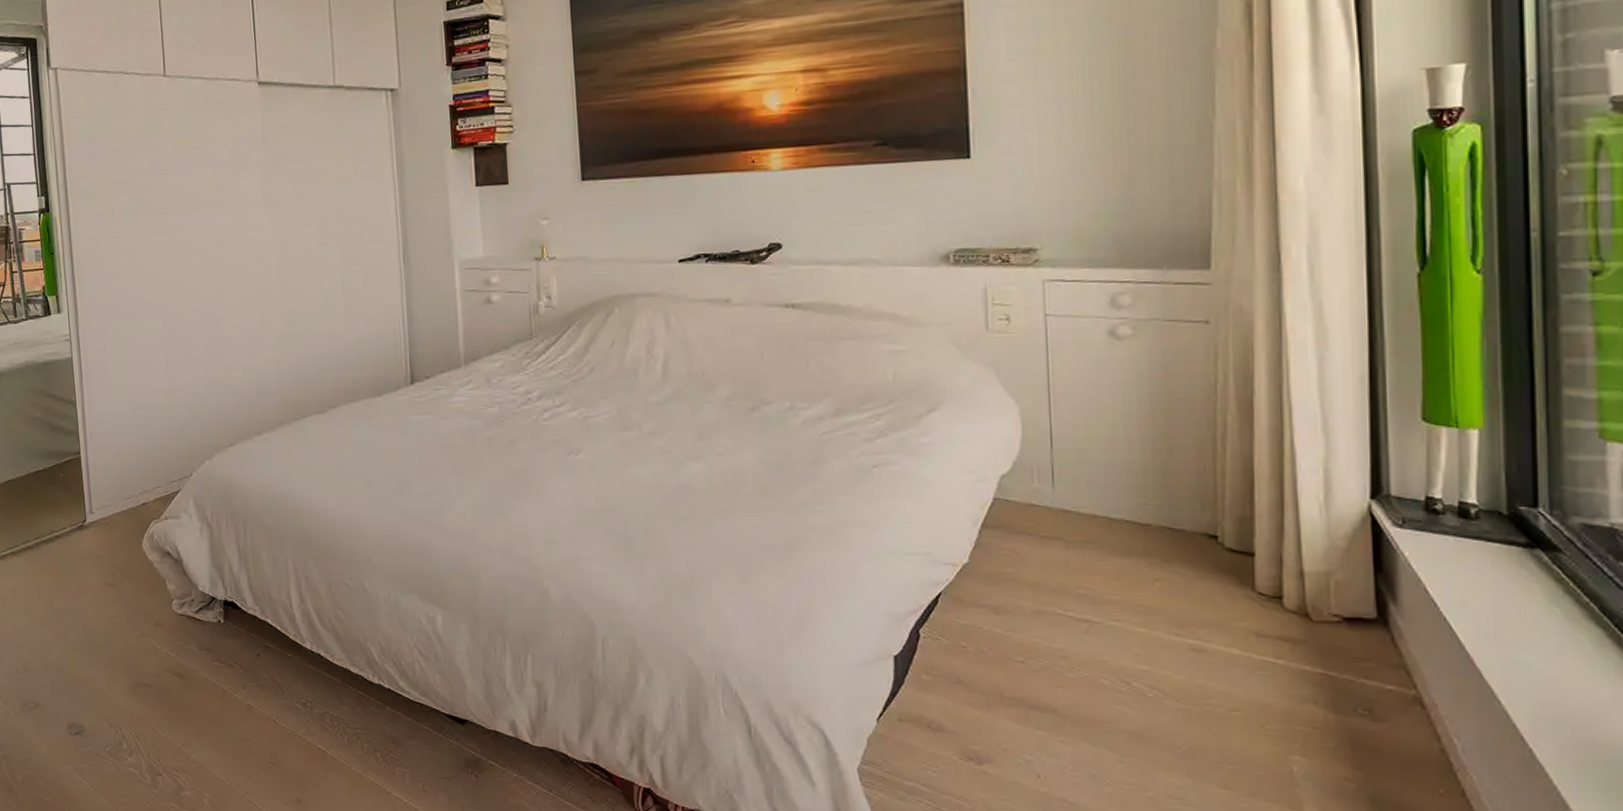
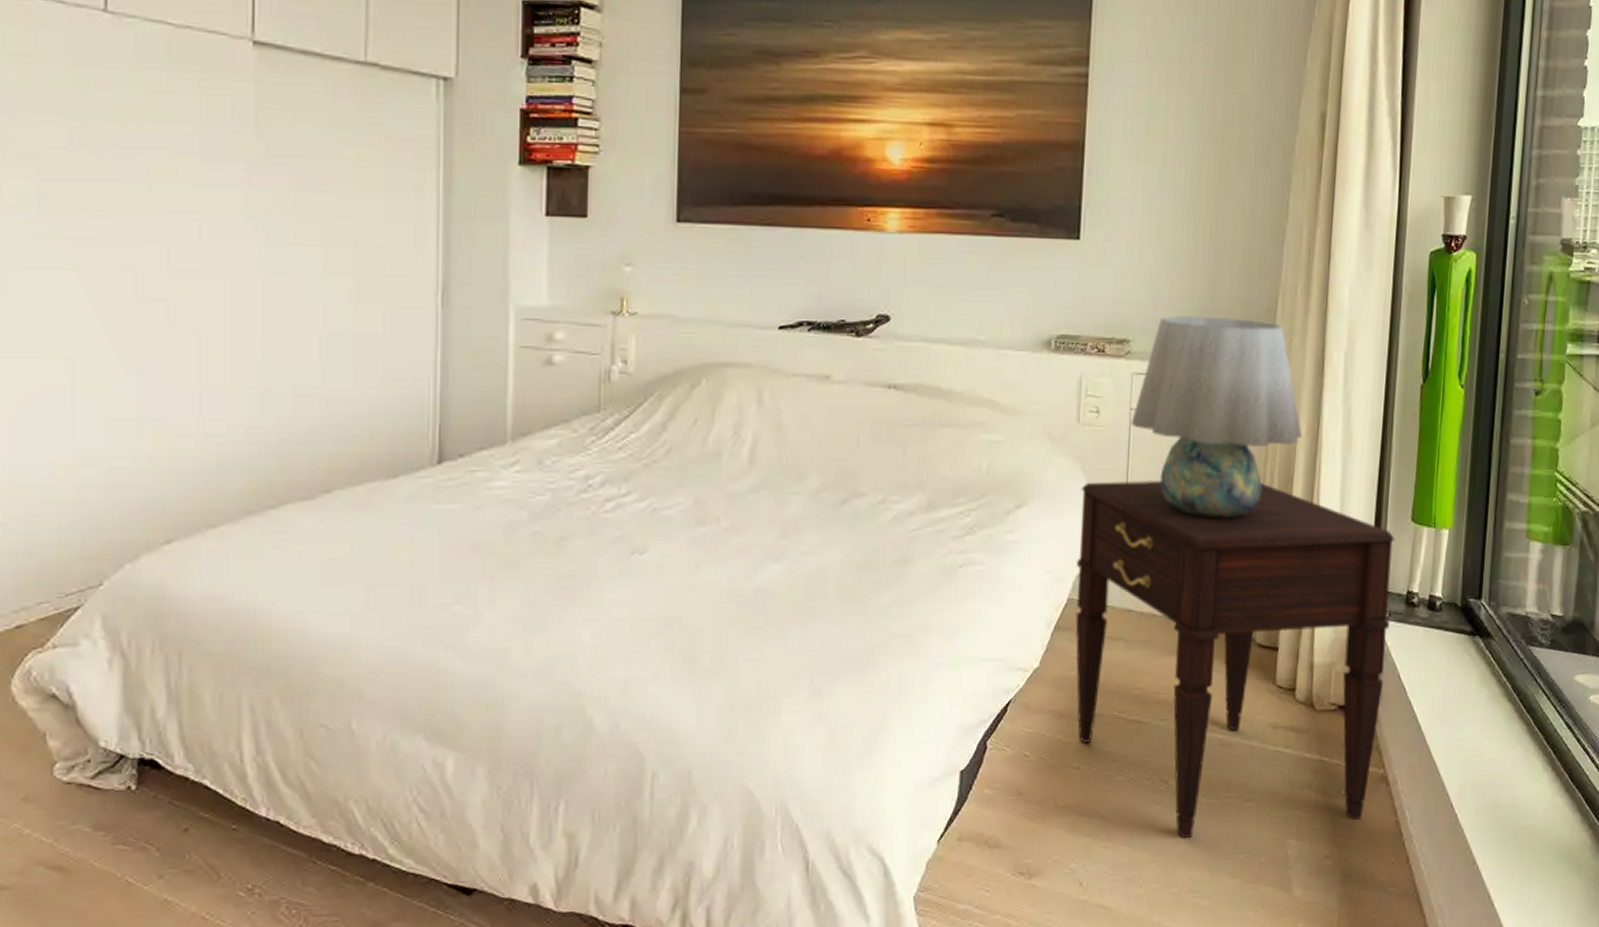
nightstand: none [997,382,1404,743] -> present [1075,479,1395,839]
table lamp: none [1047,219,1260,421] -> present [1131,316,1302,519]

